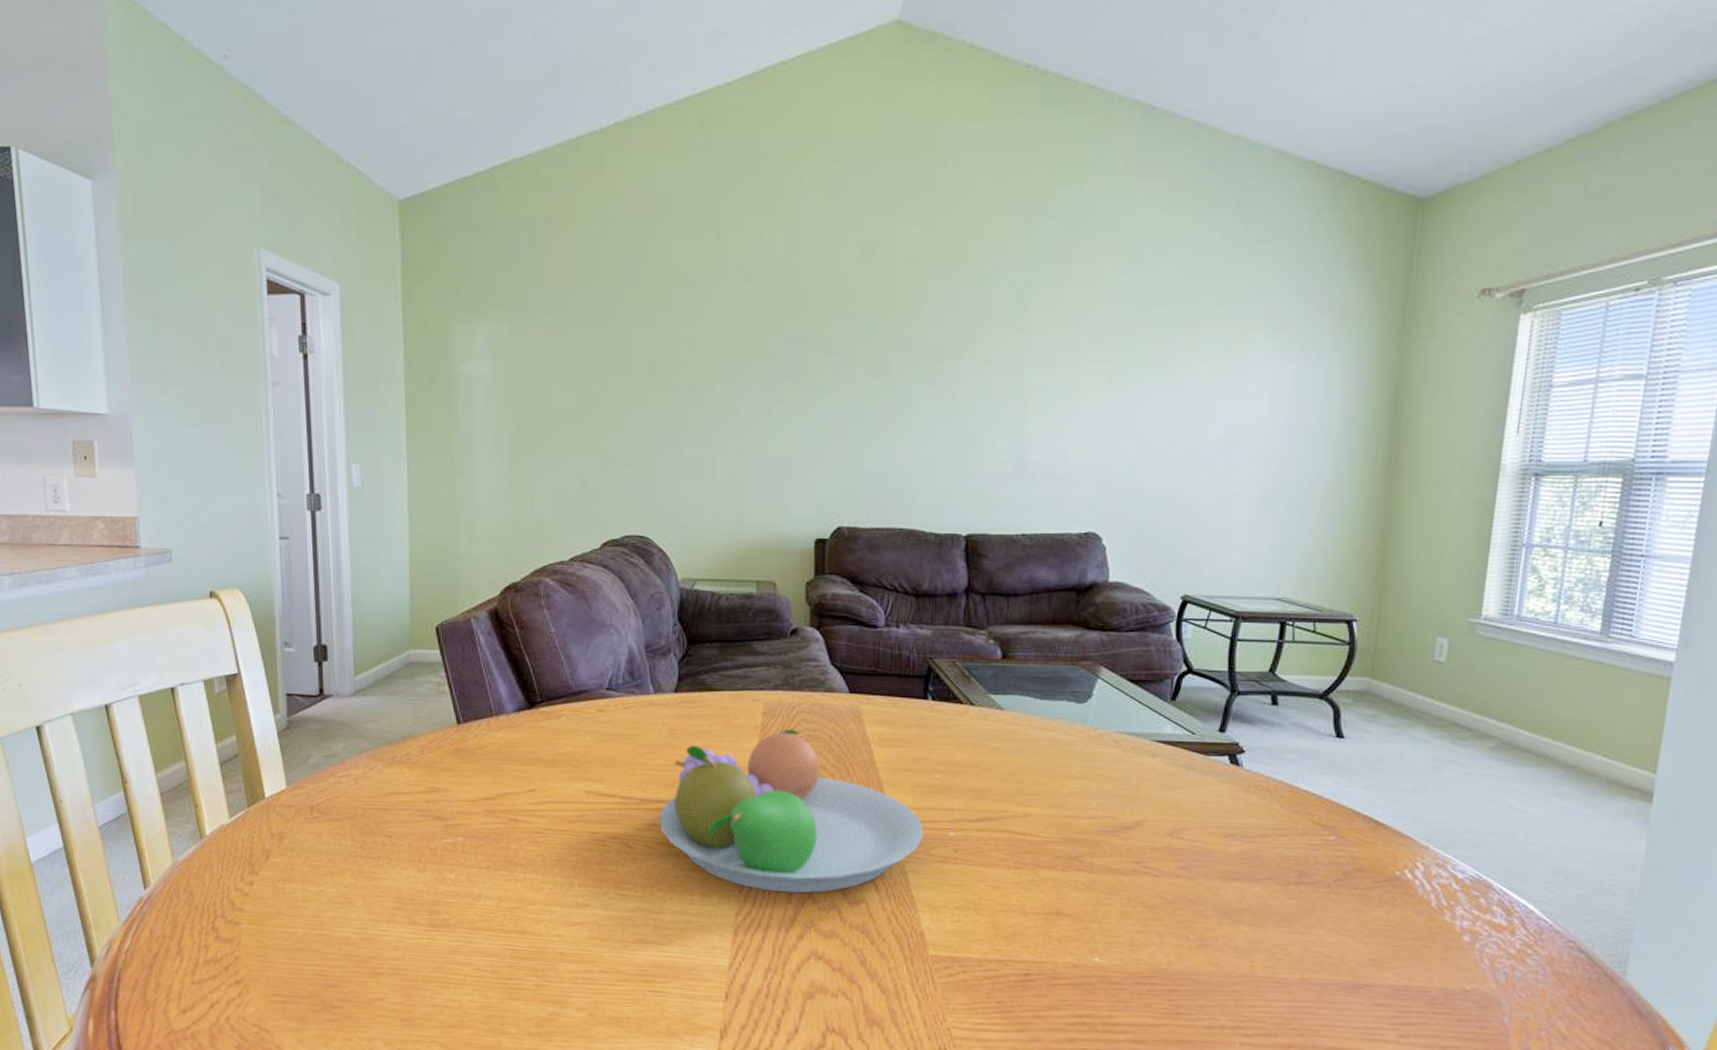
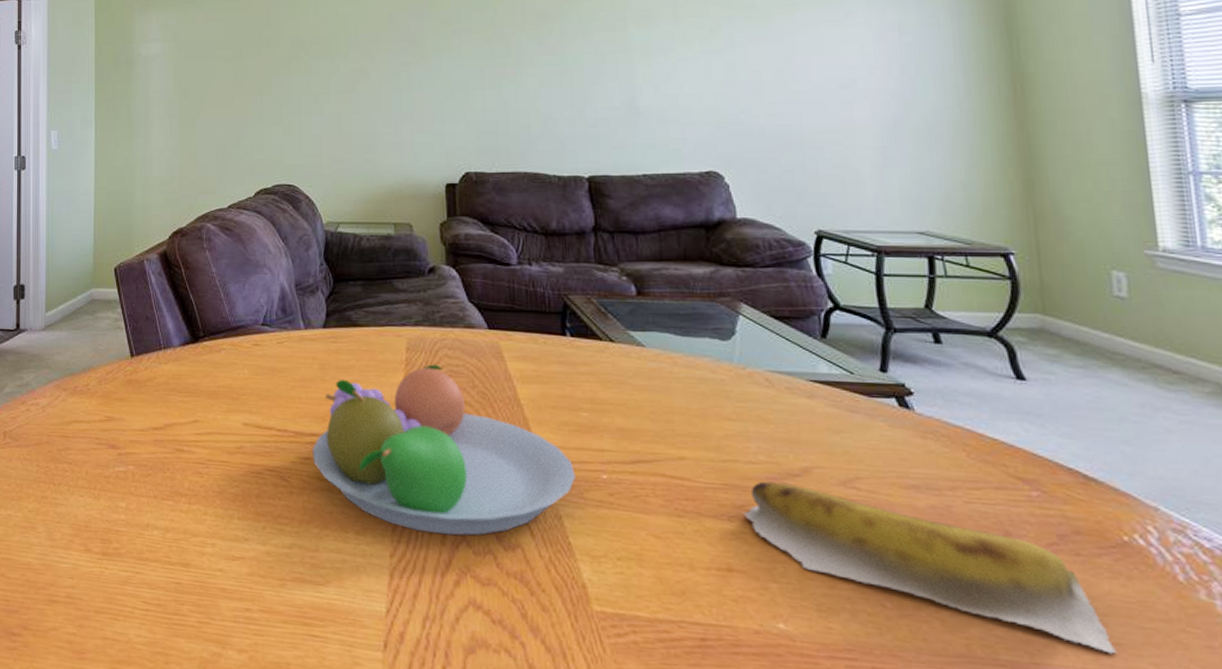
banana: none [1077,834,1371,968] -> present [744,481,1118,654]

